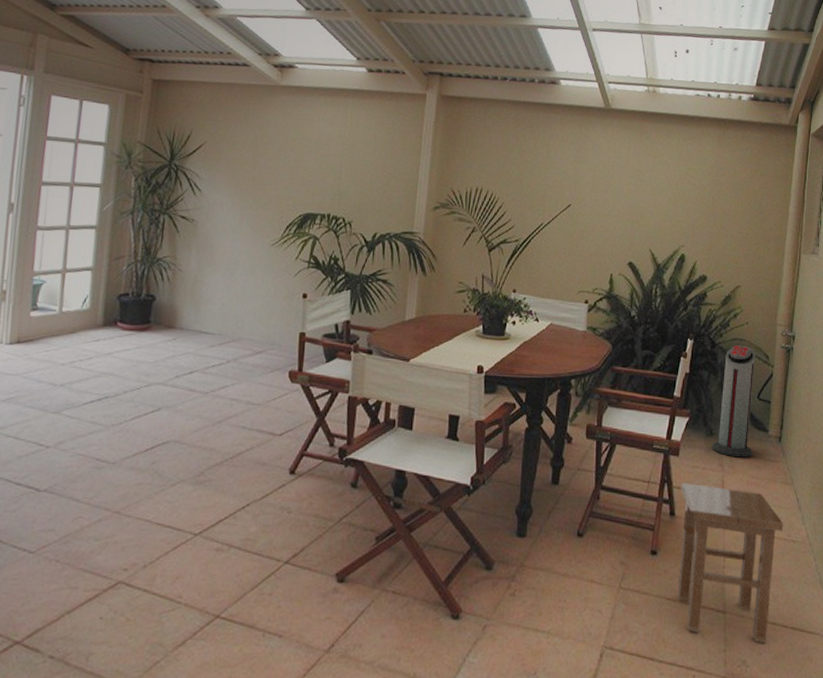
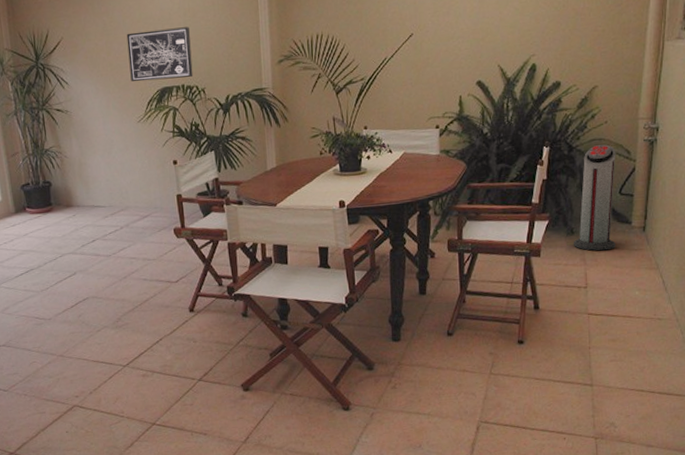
wall art: none [273,150,346,207] -> present [126,27,194,82]
stool: present [677,482,784,643] -> none [543,279,650,408]

